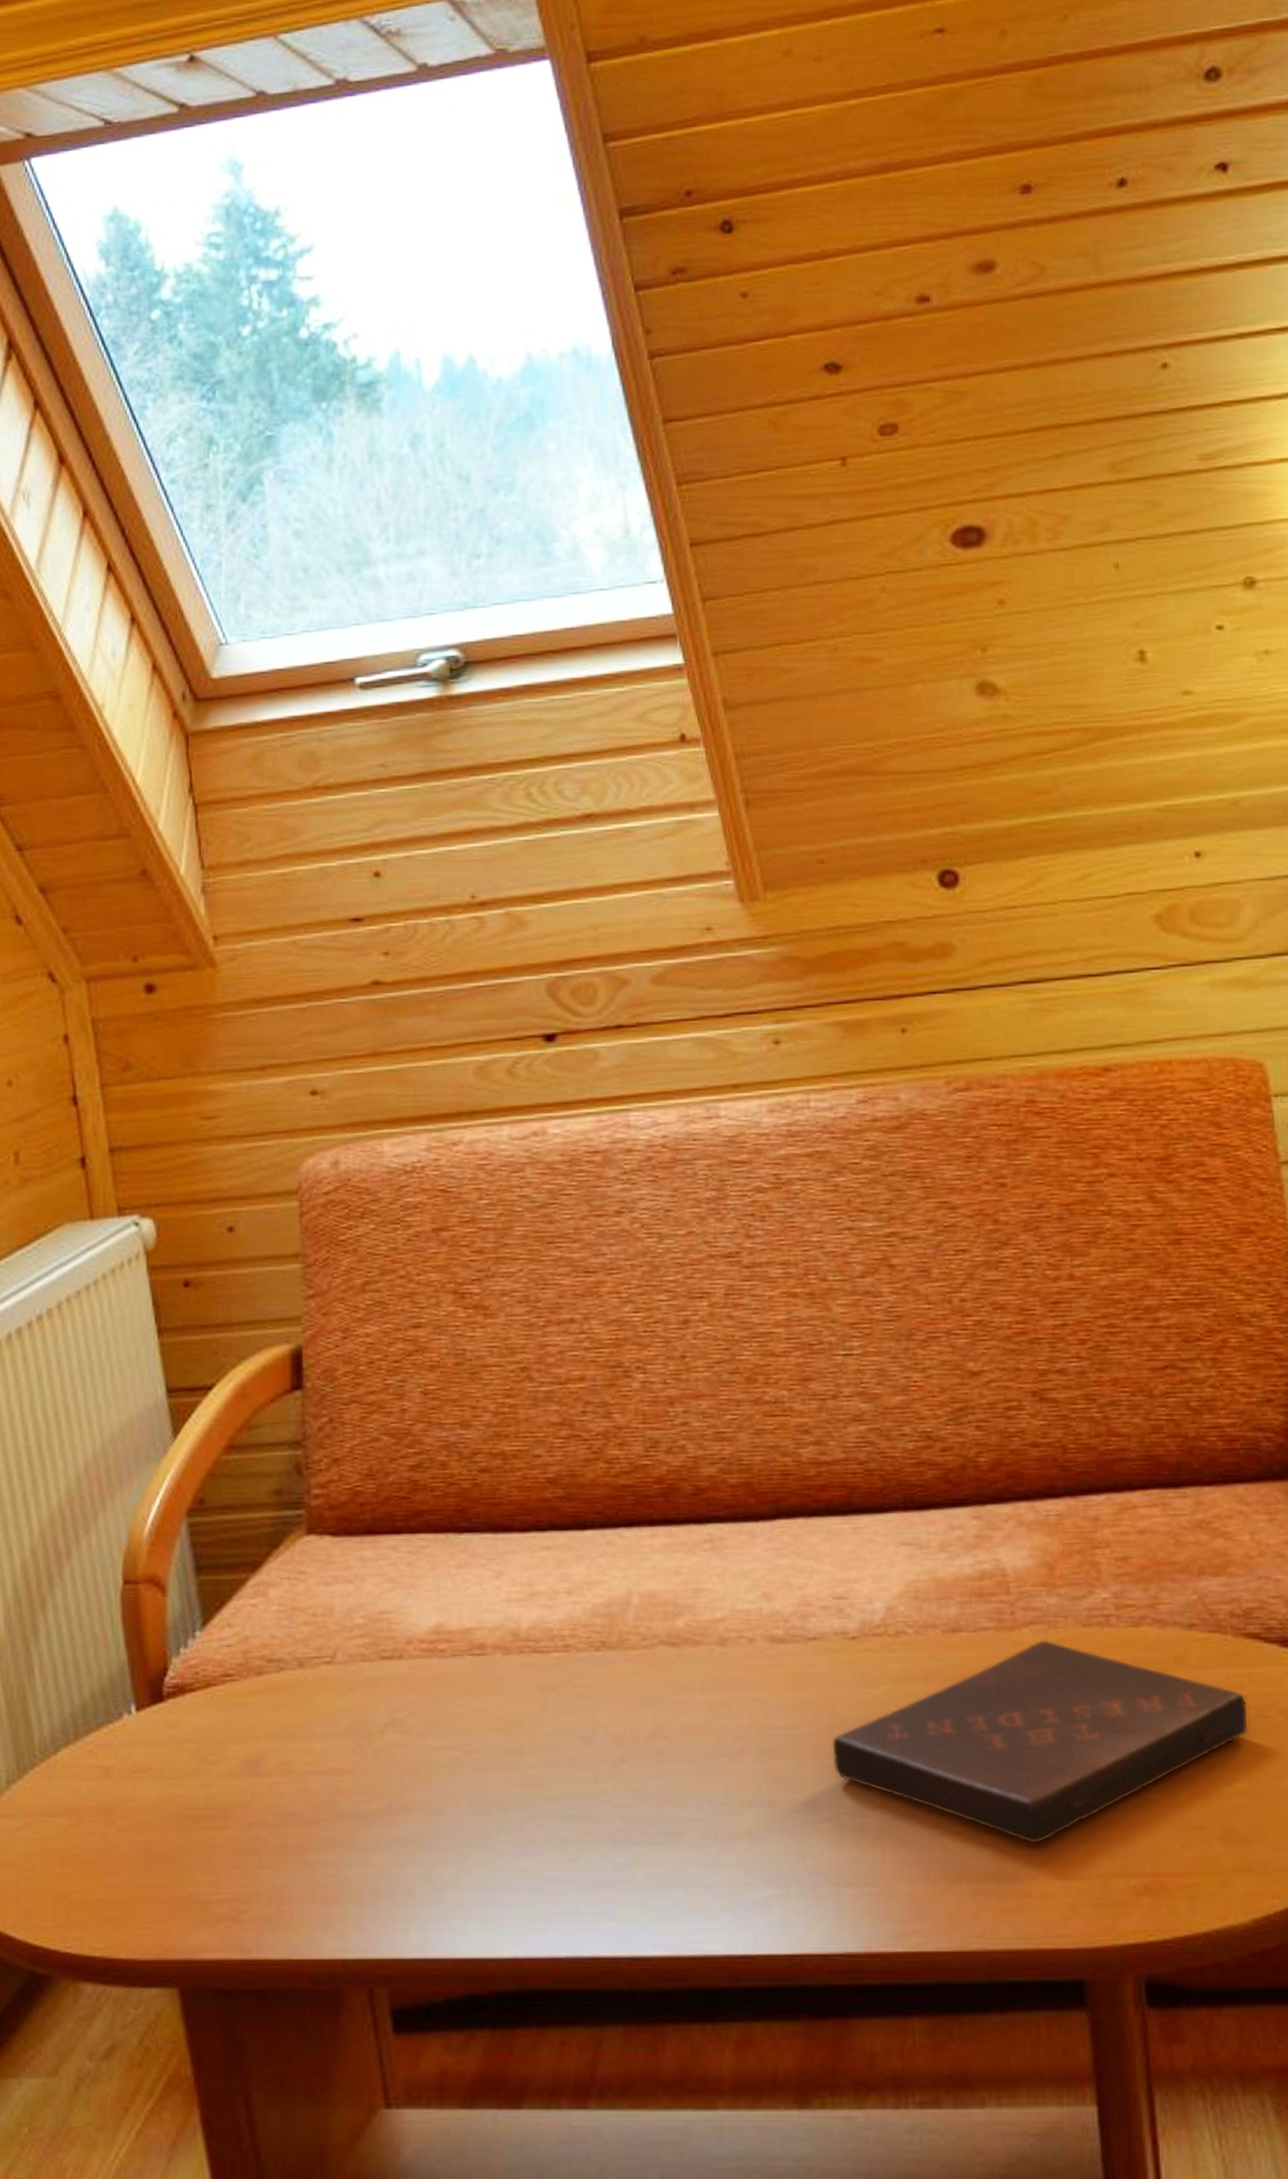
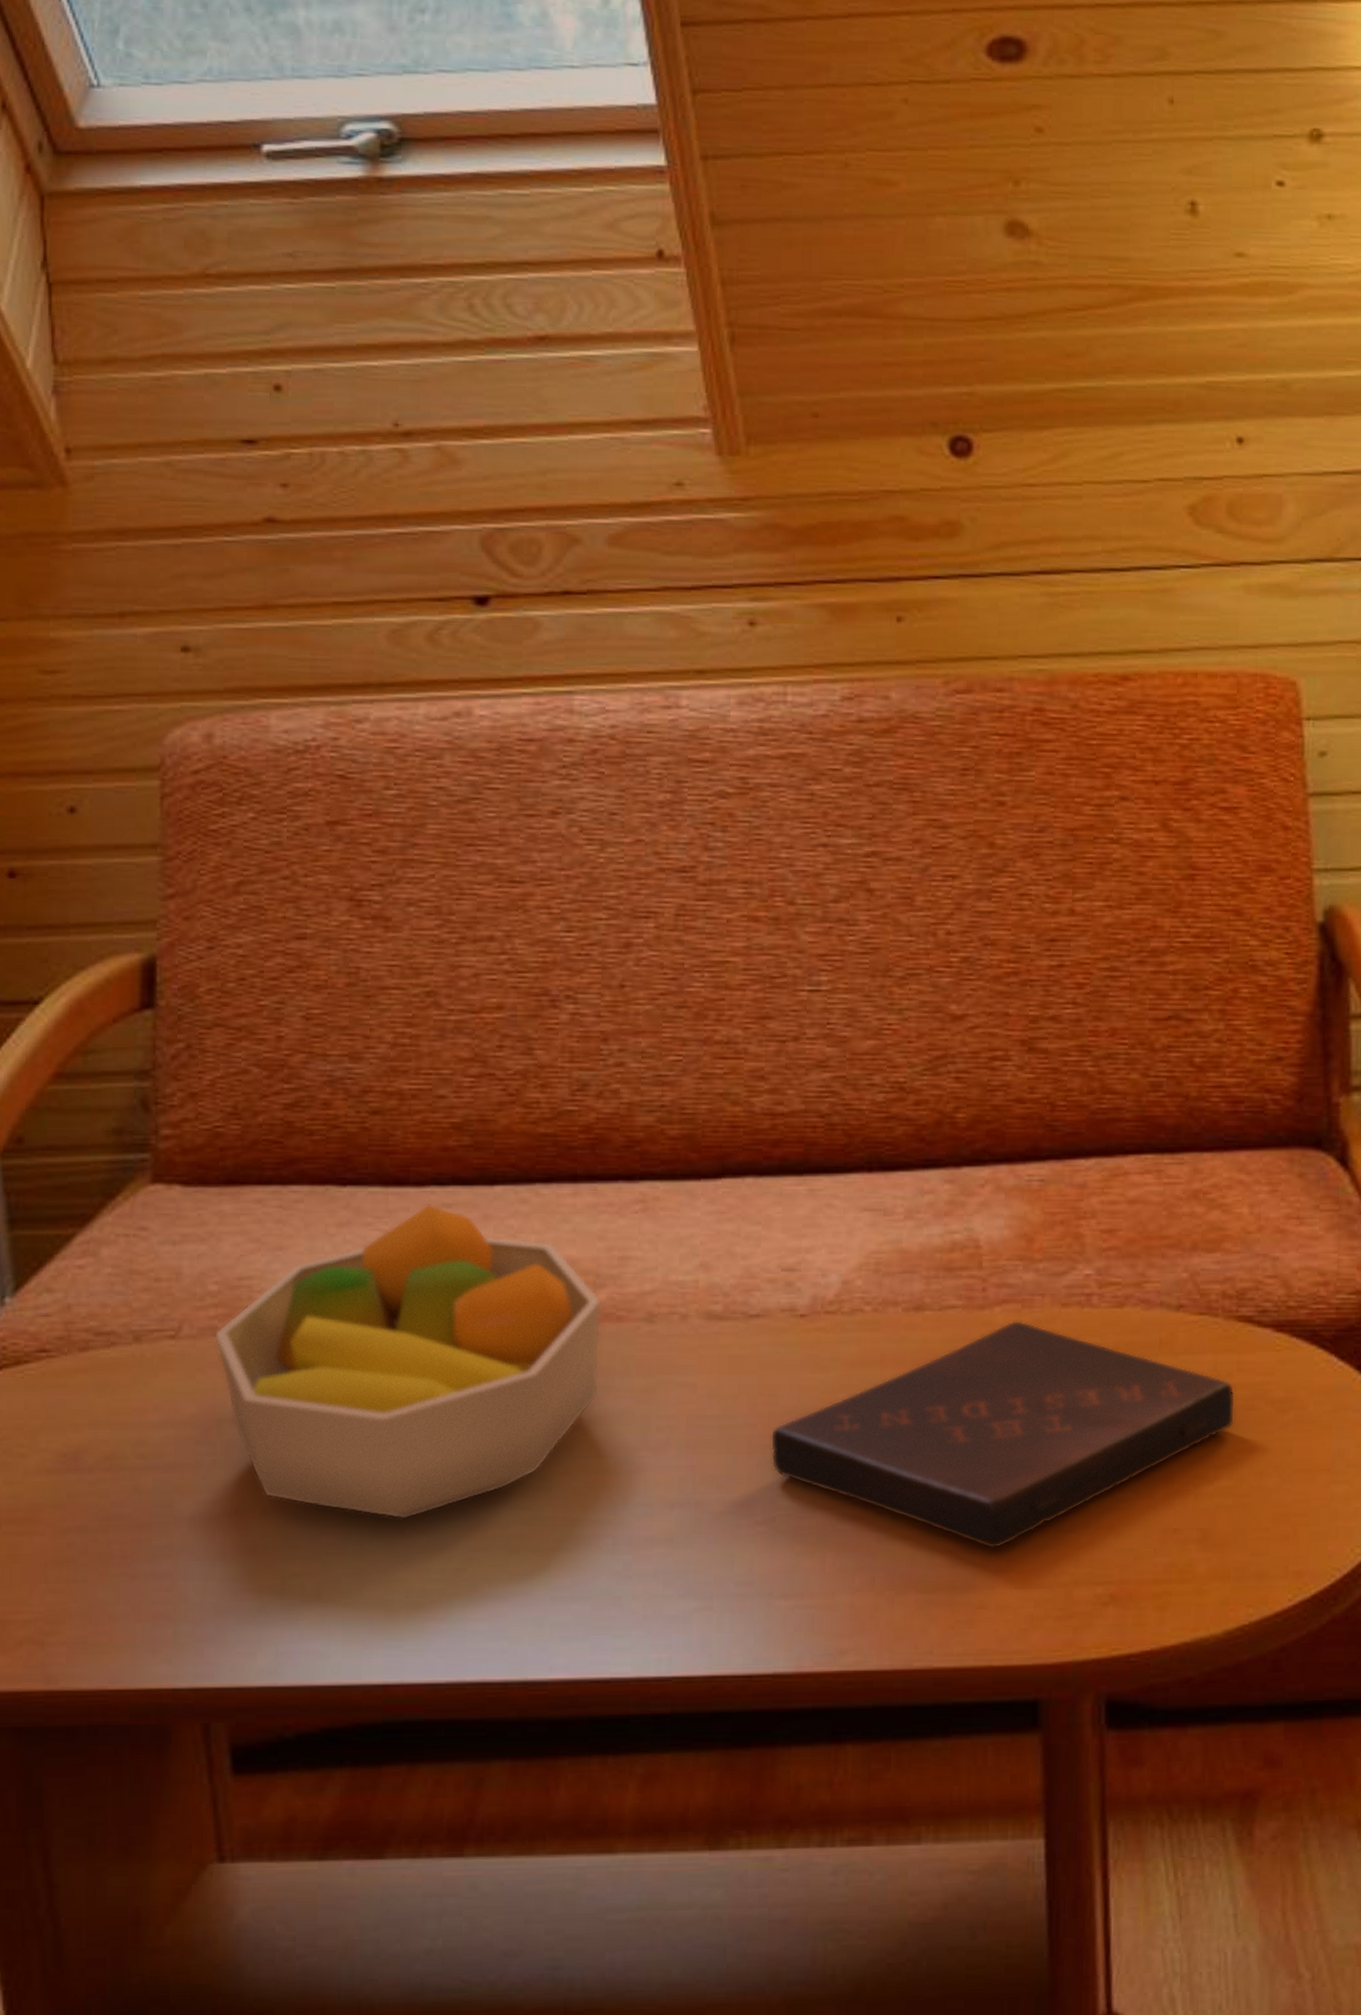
fruit bowl: none [363,1547,681,1817] -> present [215,1203,602,1519]

